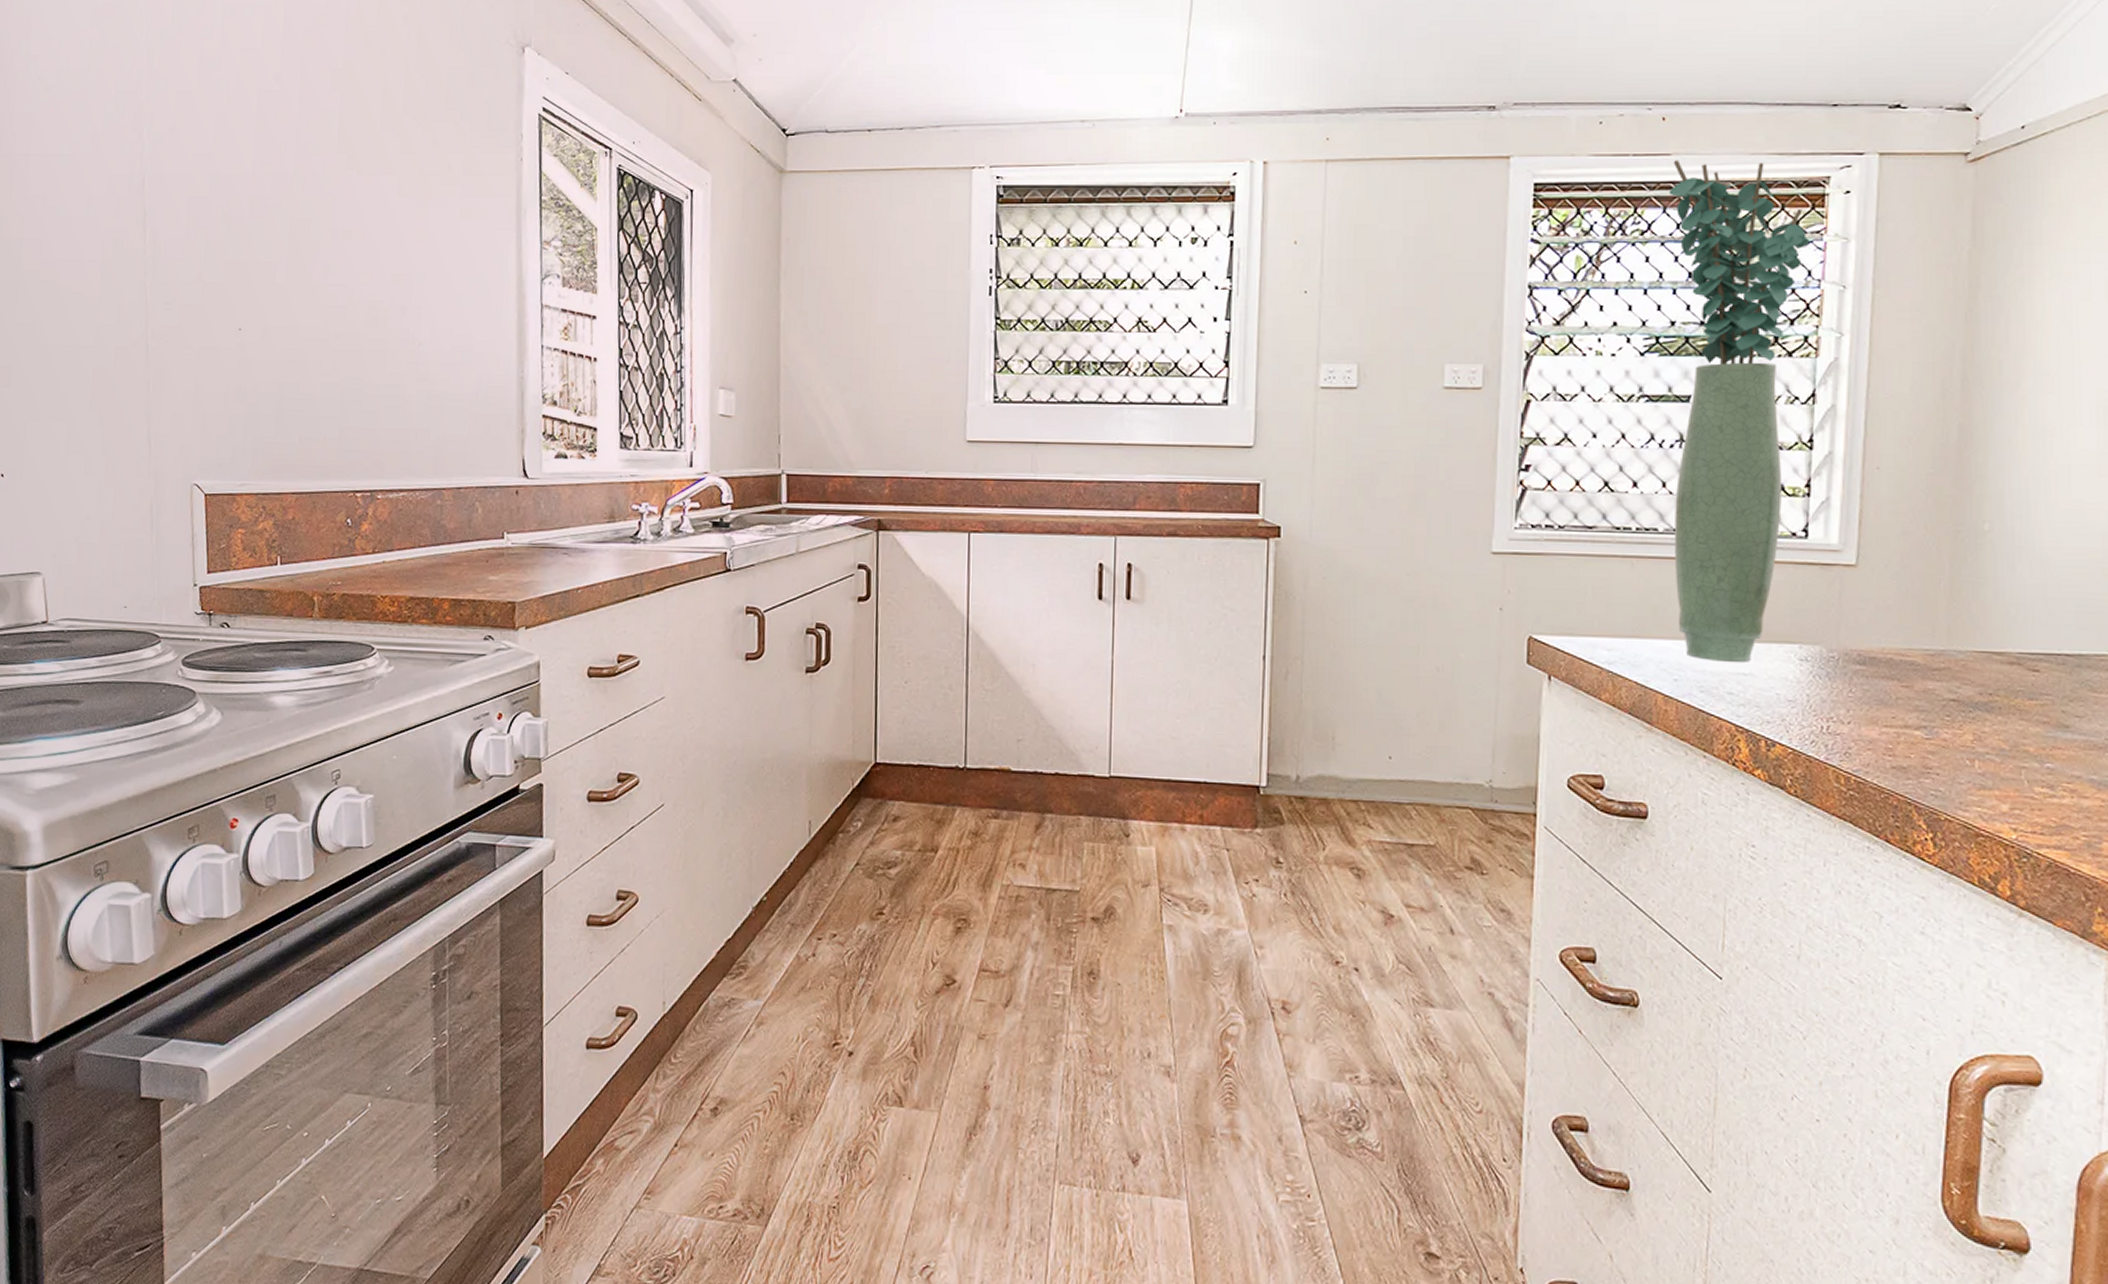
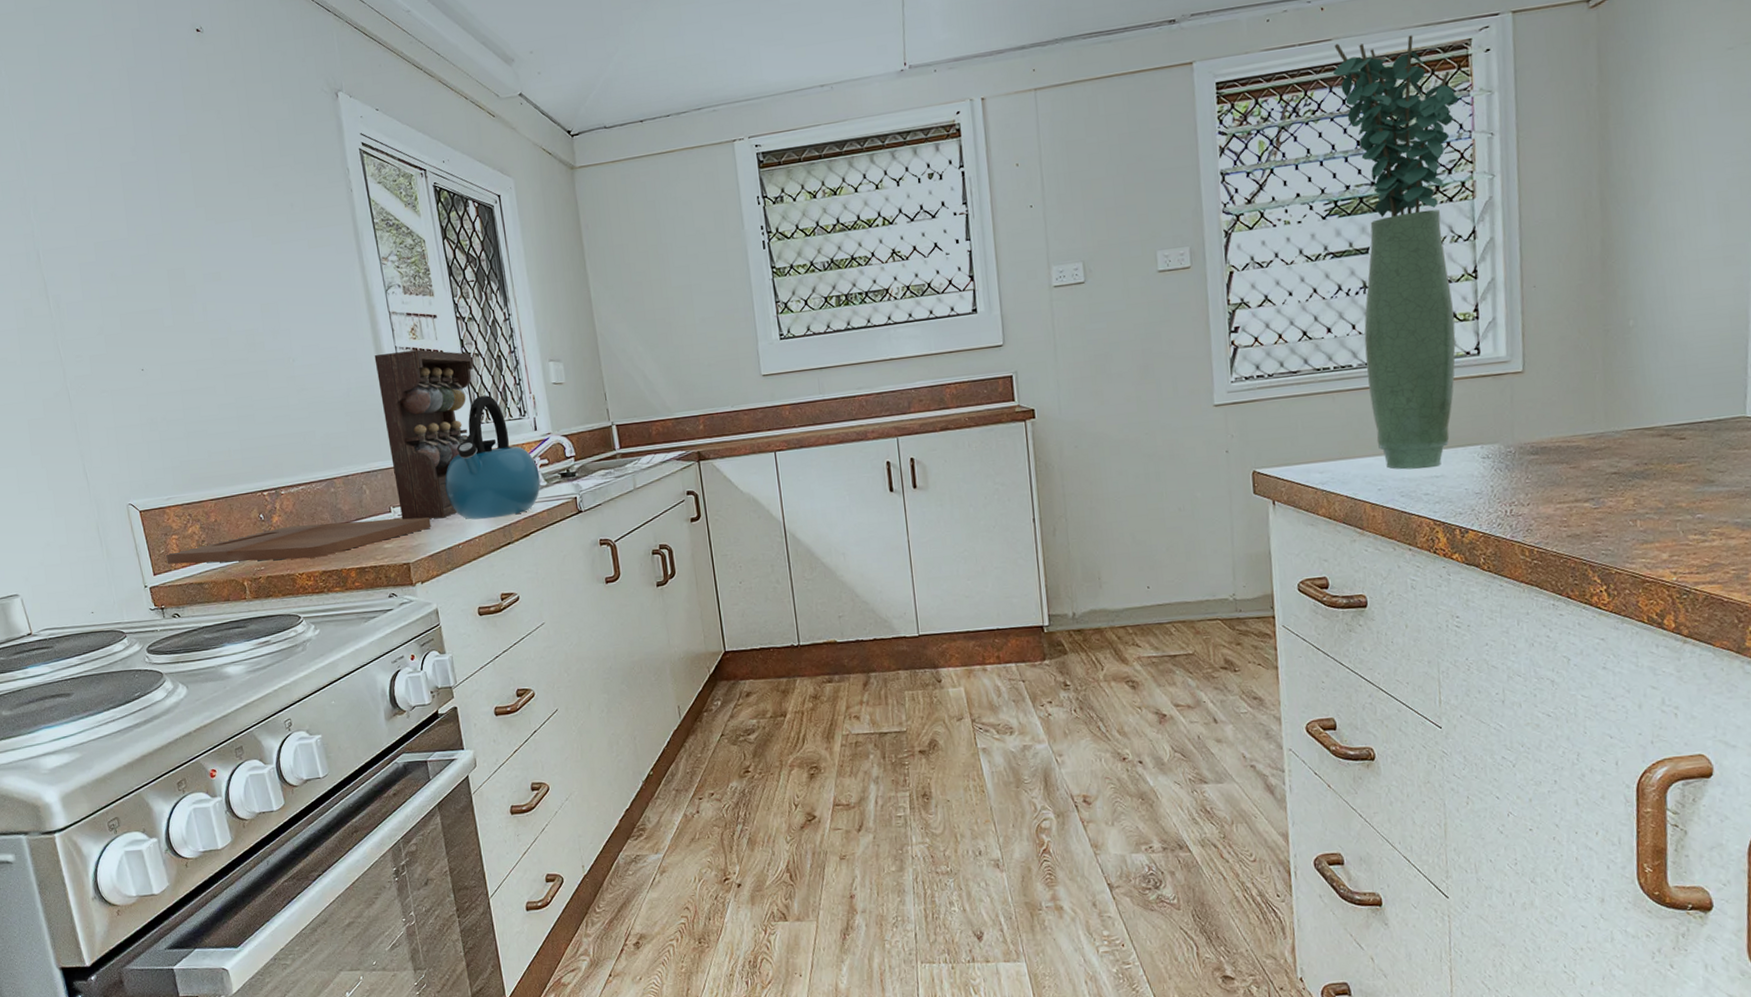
cutting board: none [225,537,549,580] -> present [165,517,431,565]
spice rack: none [515,352,630,553] -> present [374,349,473,520]
kettle: none [573,418,687,564] -> present [445,395,541,520]

